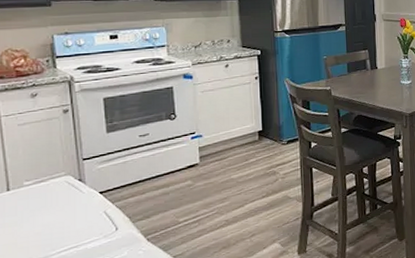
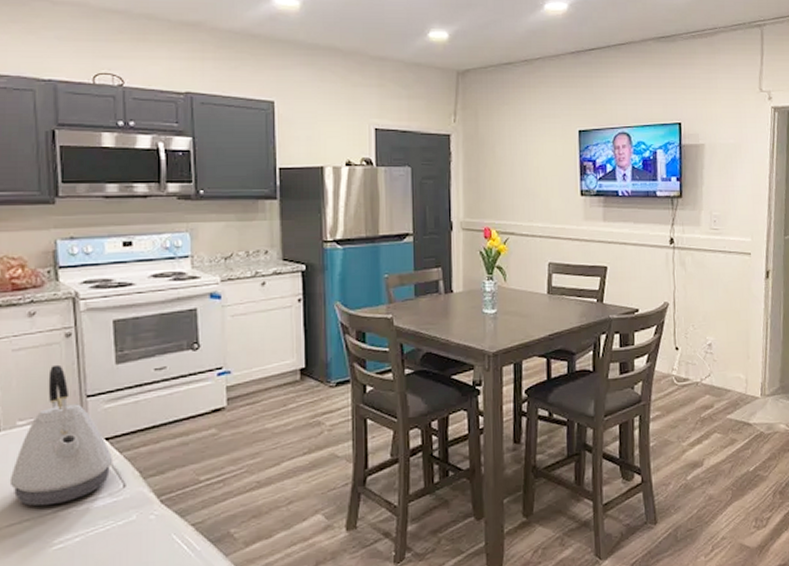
kettle: none [19,135,106,249] -> present [9,364,112,507]

